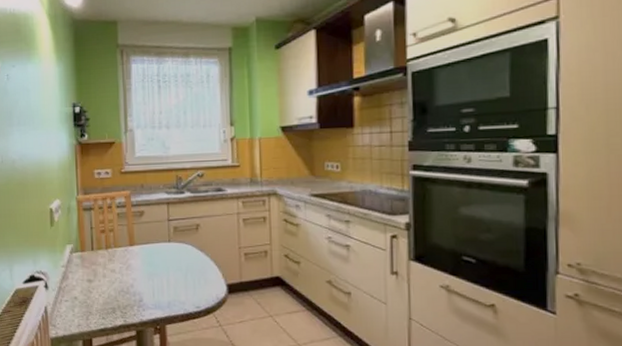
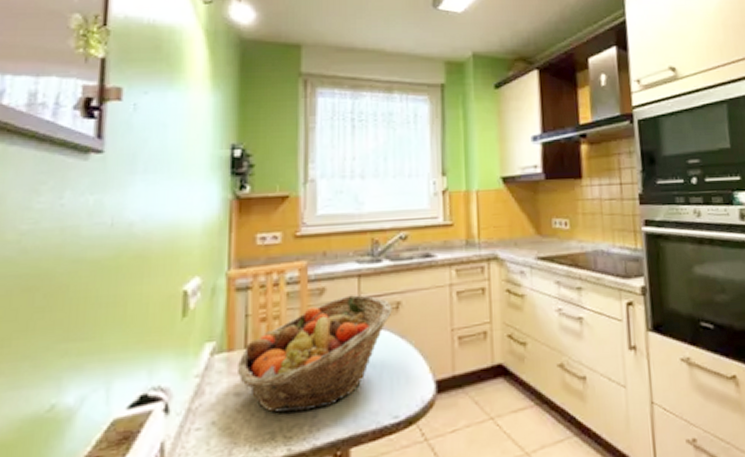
fruit basket: none [88,217,193,297] -> present [238,294,392,413]

